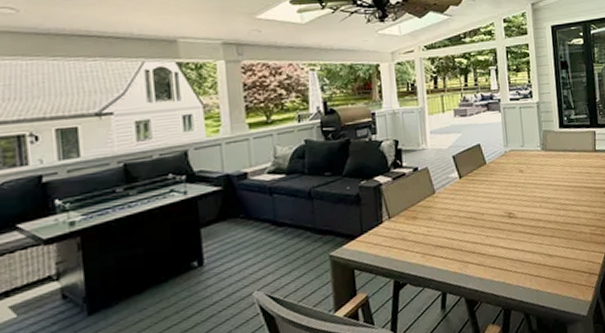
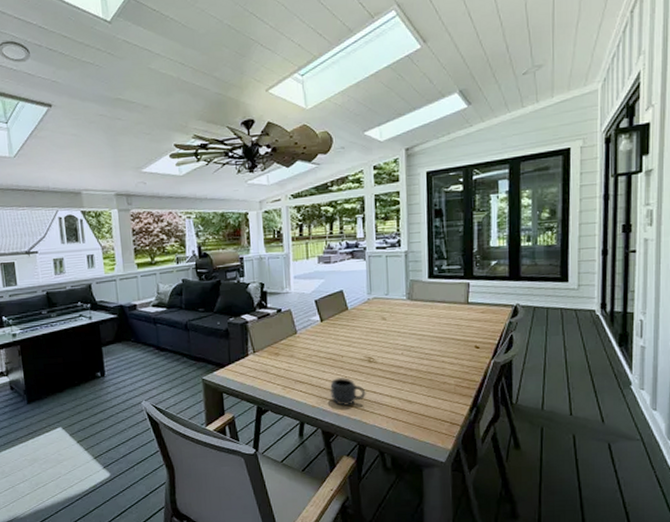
mug: none [471,236,508,269] -> present [329,377,366,407]

